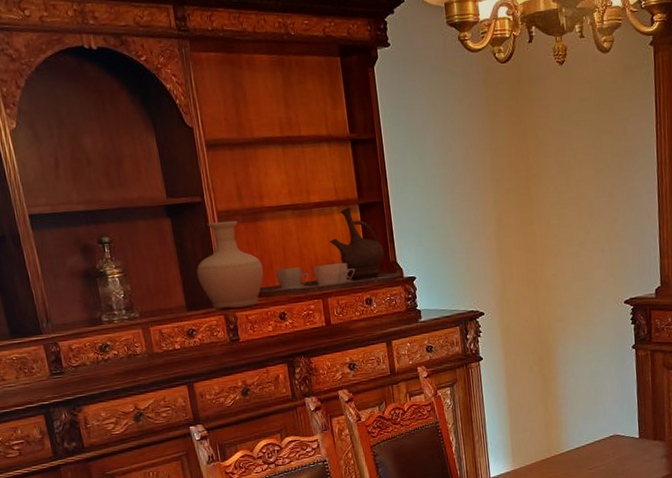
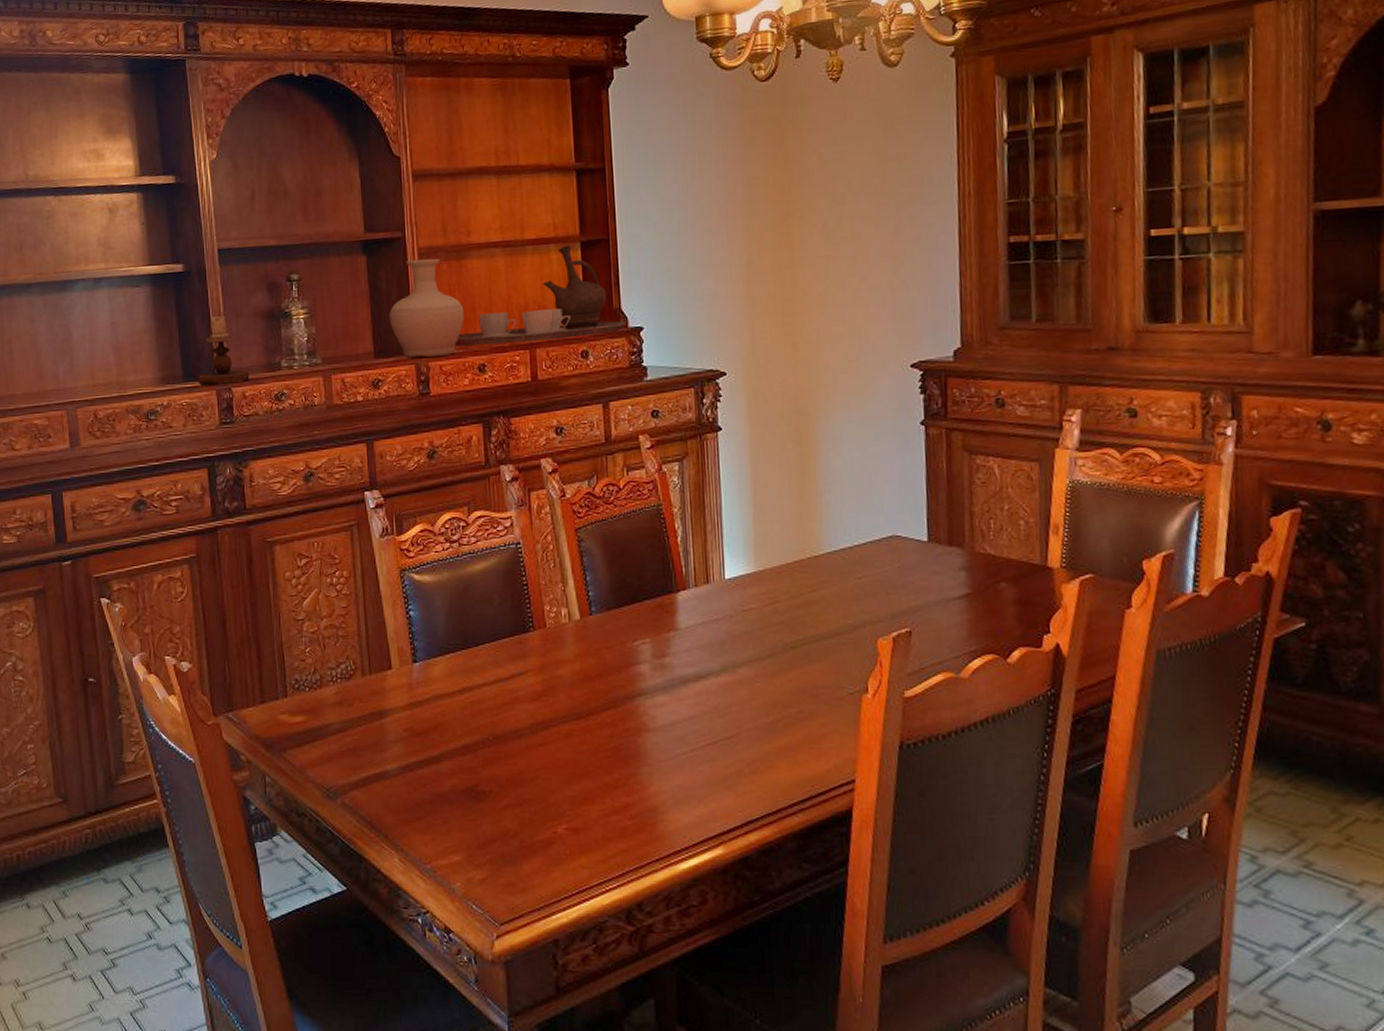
candlestick: none [24,277,74,341] -> present [198,315,250,385]

